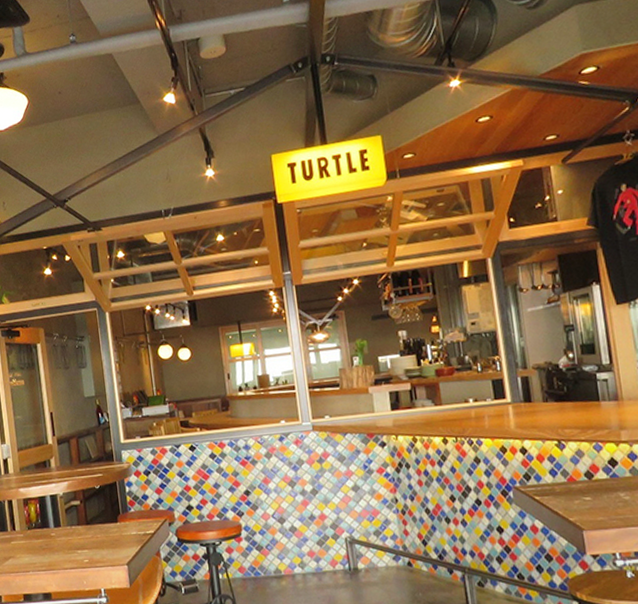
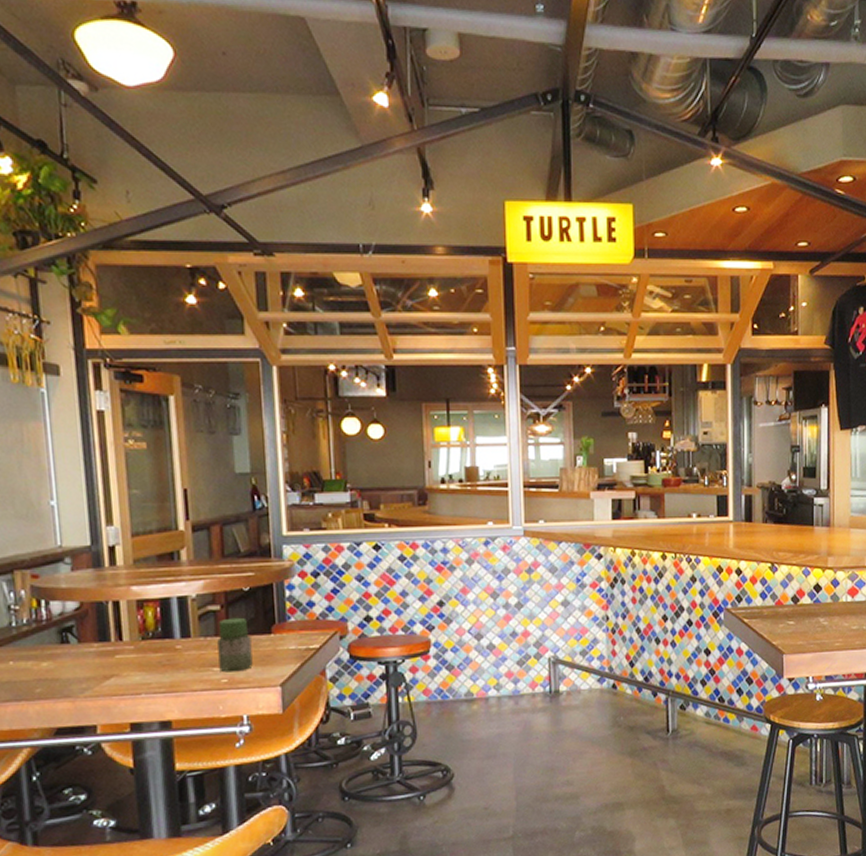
jar: none [79,510,106,554] -> present [217,617,253,673]

